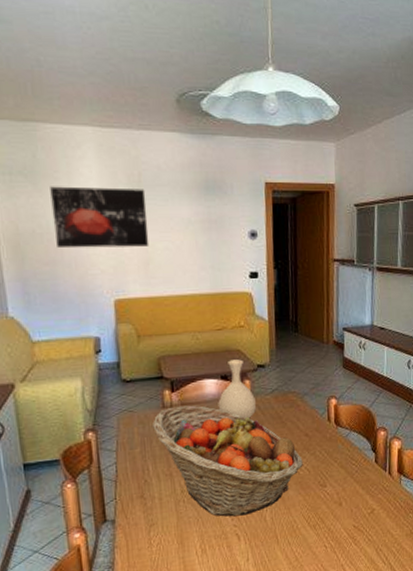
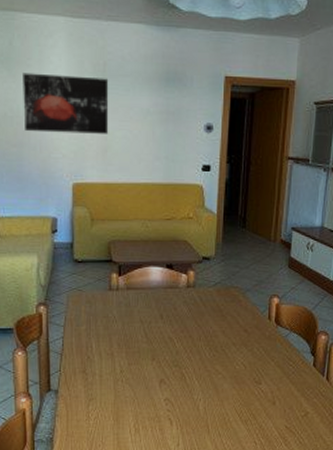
fruit basket: present [151,405,303,517] -> none [98,290,240,402]
vase: present [218,359,257,419] -> none [161,250,199,309]

